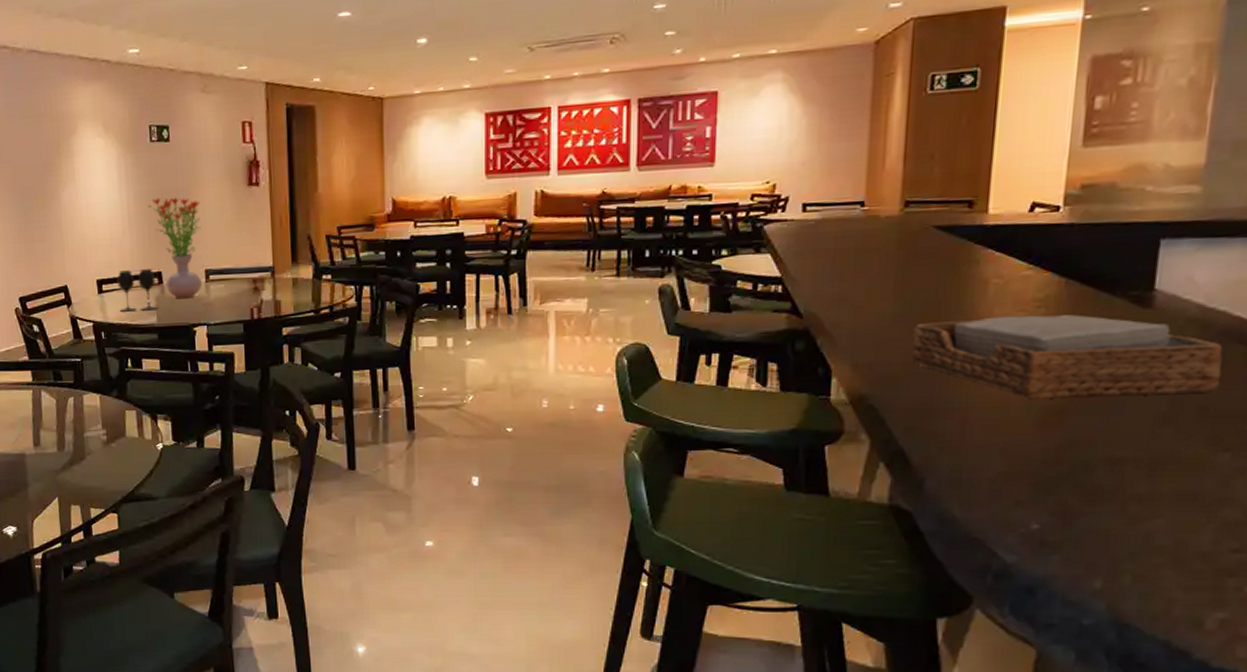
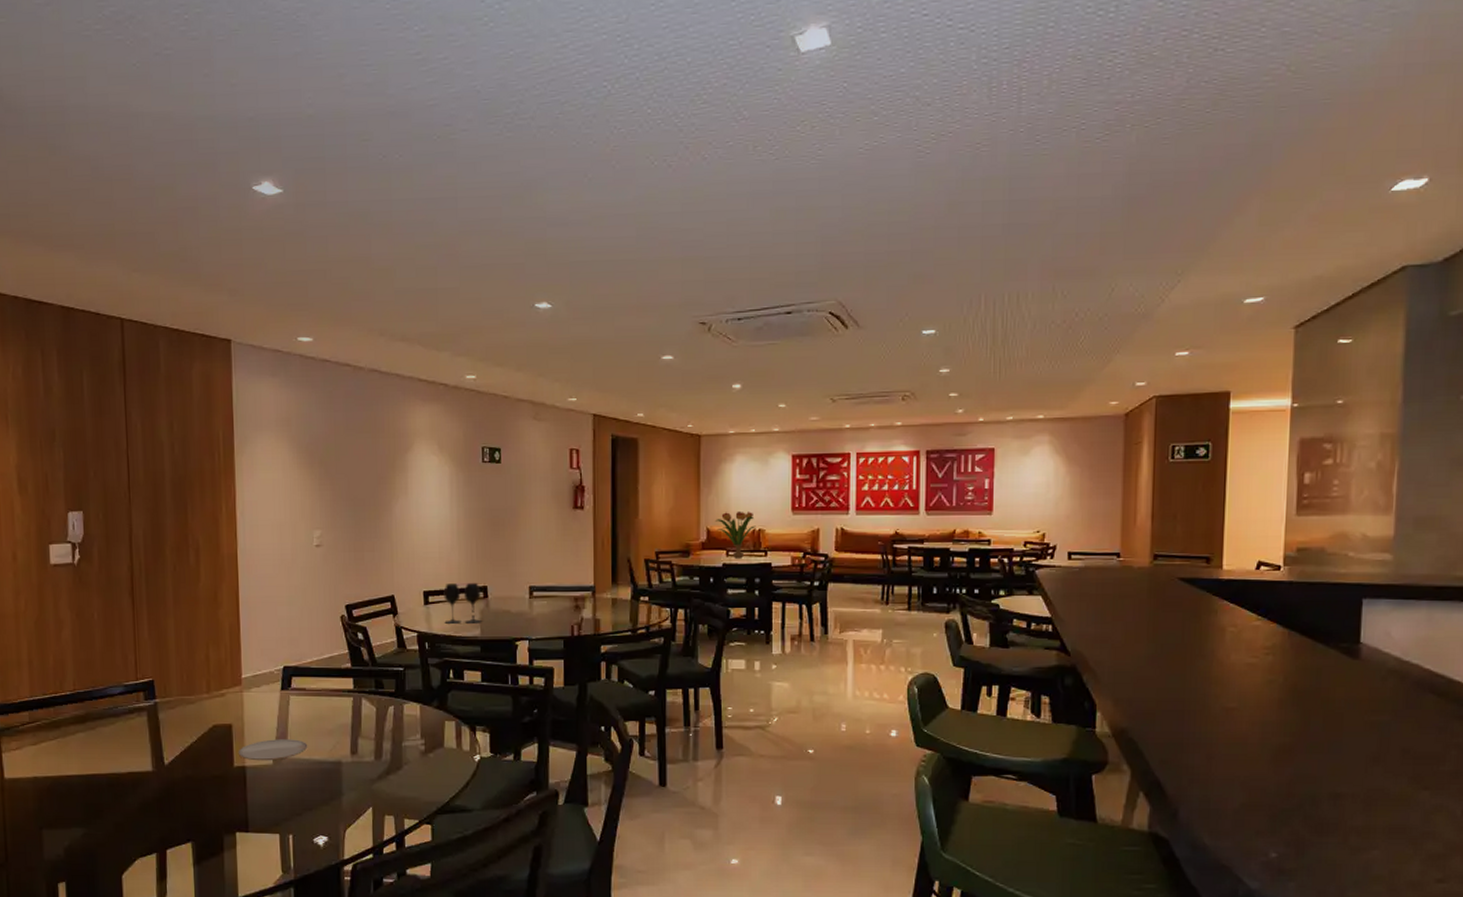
flower arrangement: present [147,197,202,299] -> none [477,515,528,614]
flower arrangement: none [402,178,446,230] -> present [716,512,756,559]
napkin holder: present [911,314,1223,399] -> none [1163,661,1418,737]

